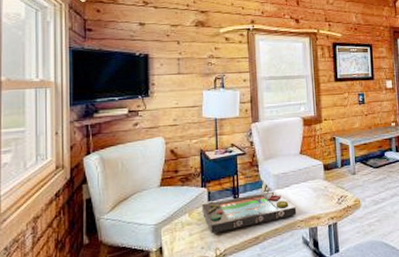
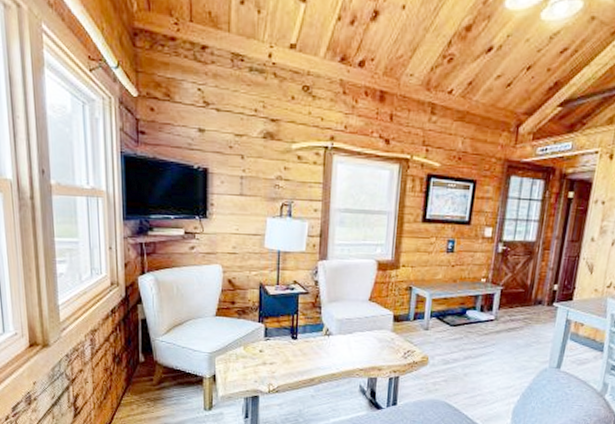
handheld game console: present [201,191,297,234] -> none [257,335,358,370]

